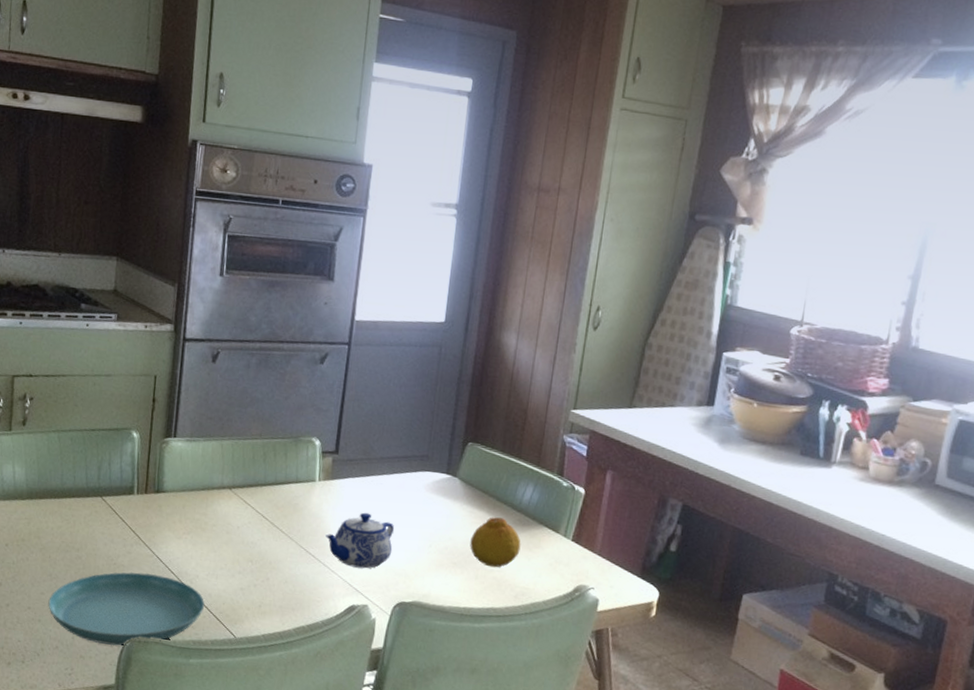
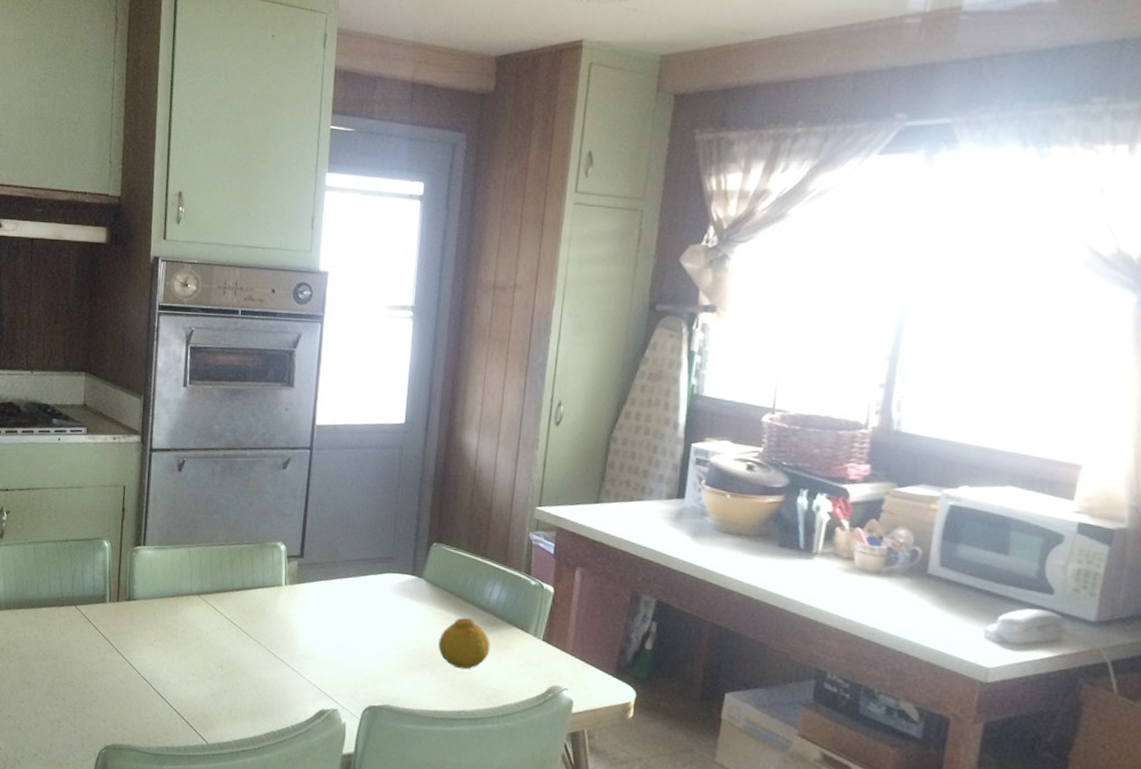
saucer: present [48,572,205,646] -> none [27,679,177,753]
teapot: present [326,512,394,569] -> none [293,616,361,673]

